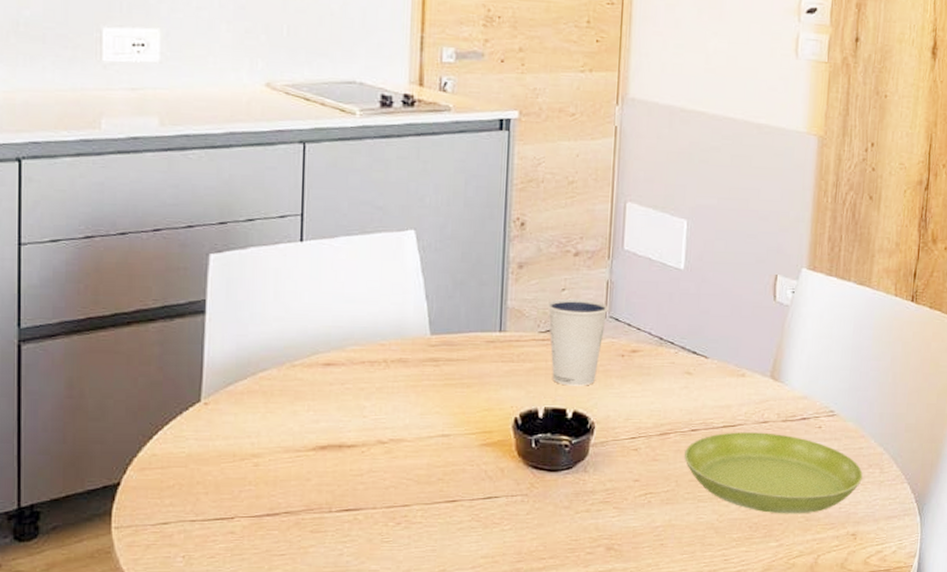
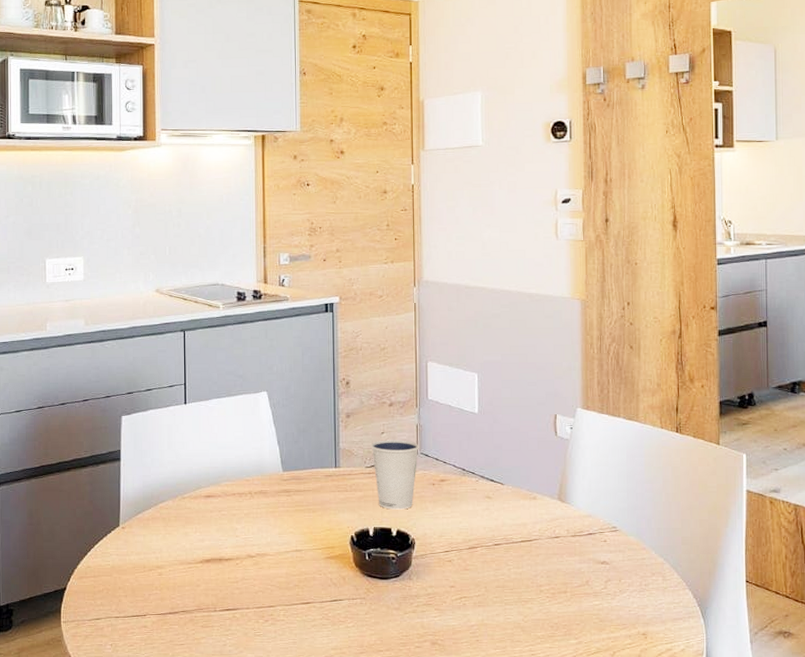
saucer: present [684,432,863,514] -> none [491,546,647,616]

